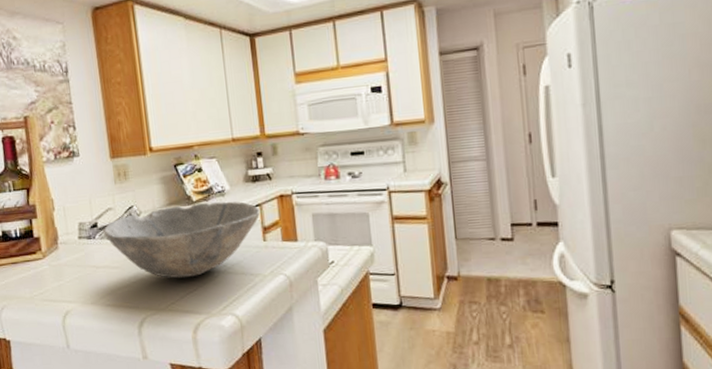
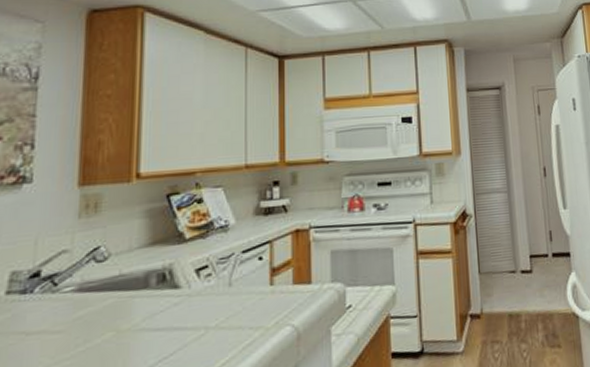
bowl: present [103,201,261,279] -> none [48,238,270,342]

